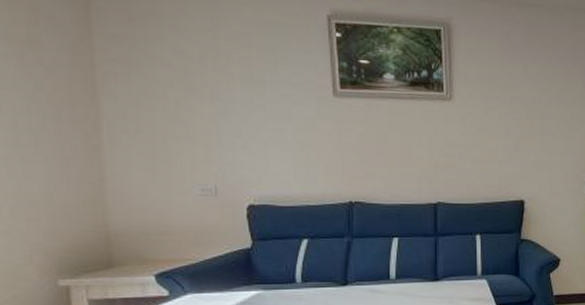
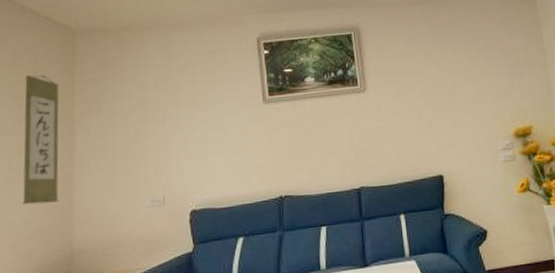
wall scroll: none [22,15,87,177] -> present [22,75,59,205]

